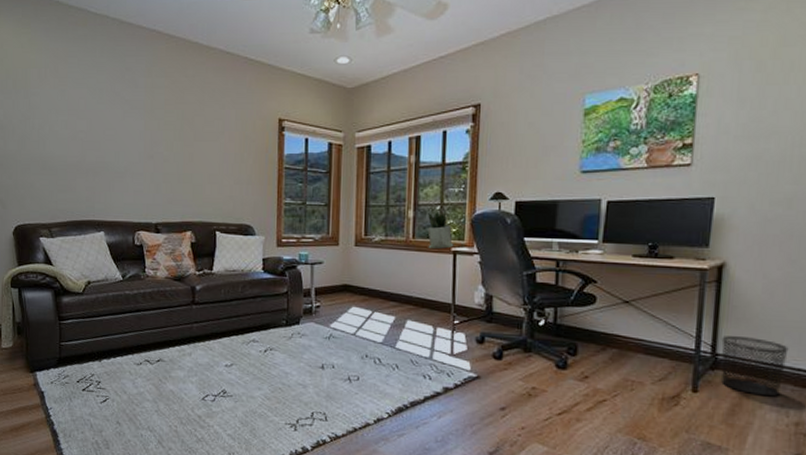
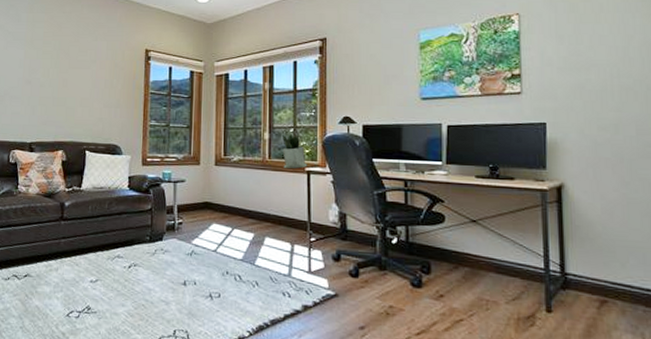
waste bin: present [720,335,789,397] -> none [569,254,635,318]

